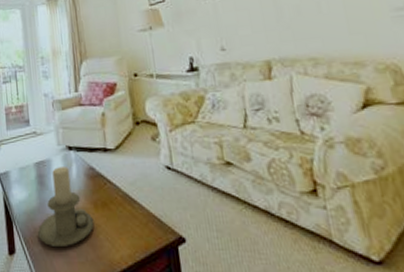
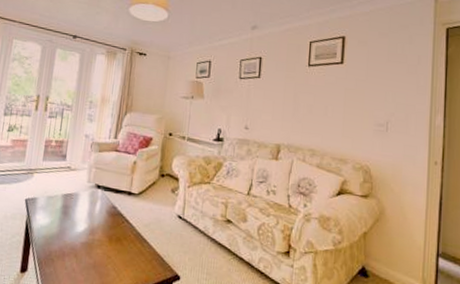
candle holder: present [38,167,94,246] -> none [52,201,106,271]

